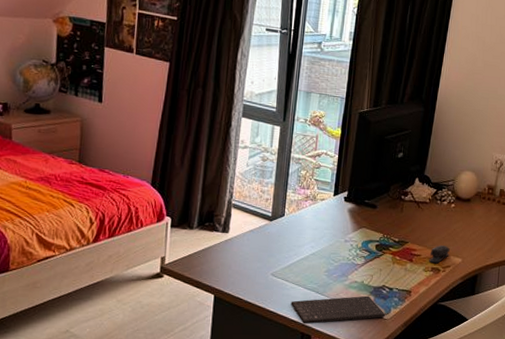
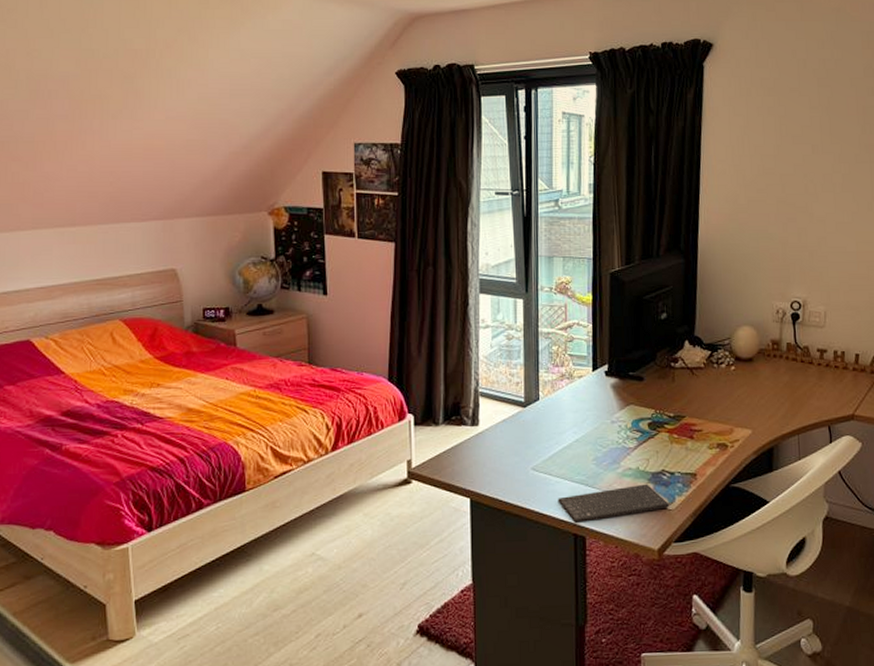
stapler: present [429,245,450,264] -> none [713,416,736,439]

